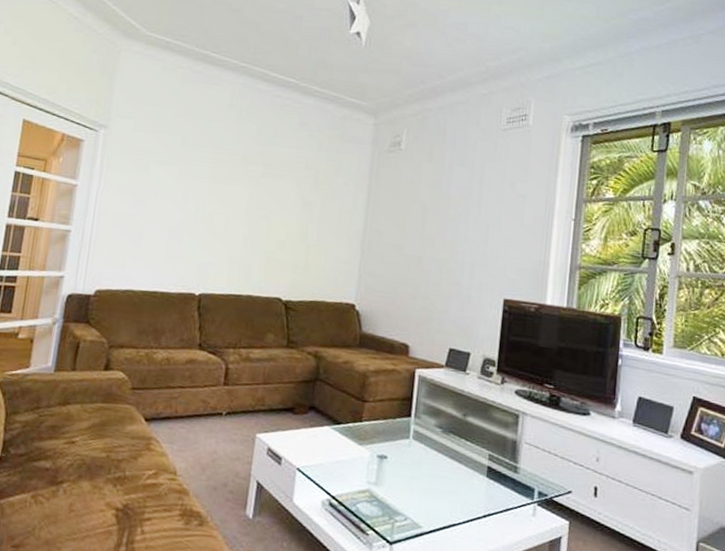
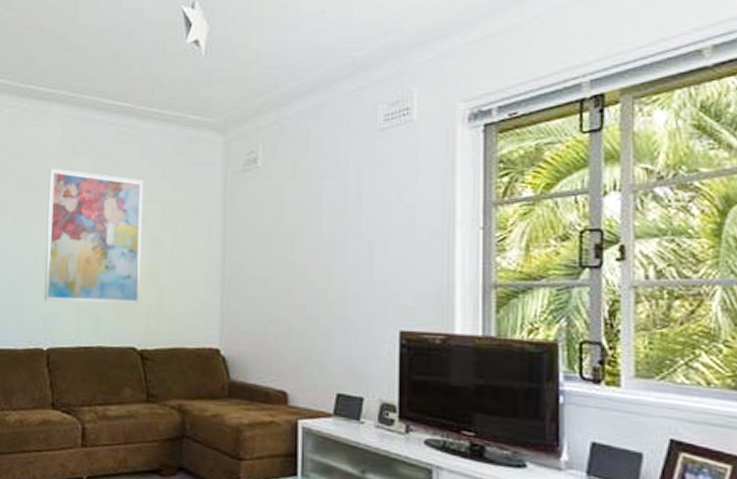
wall art: none [200,129,301,260] -> present [44,168,143,304]

